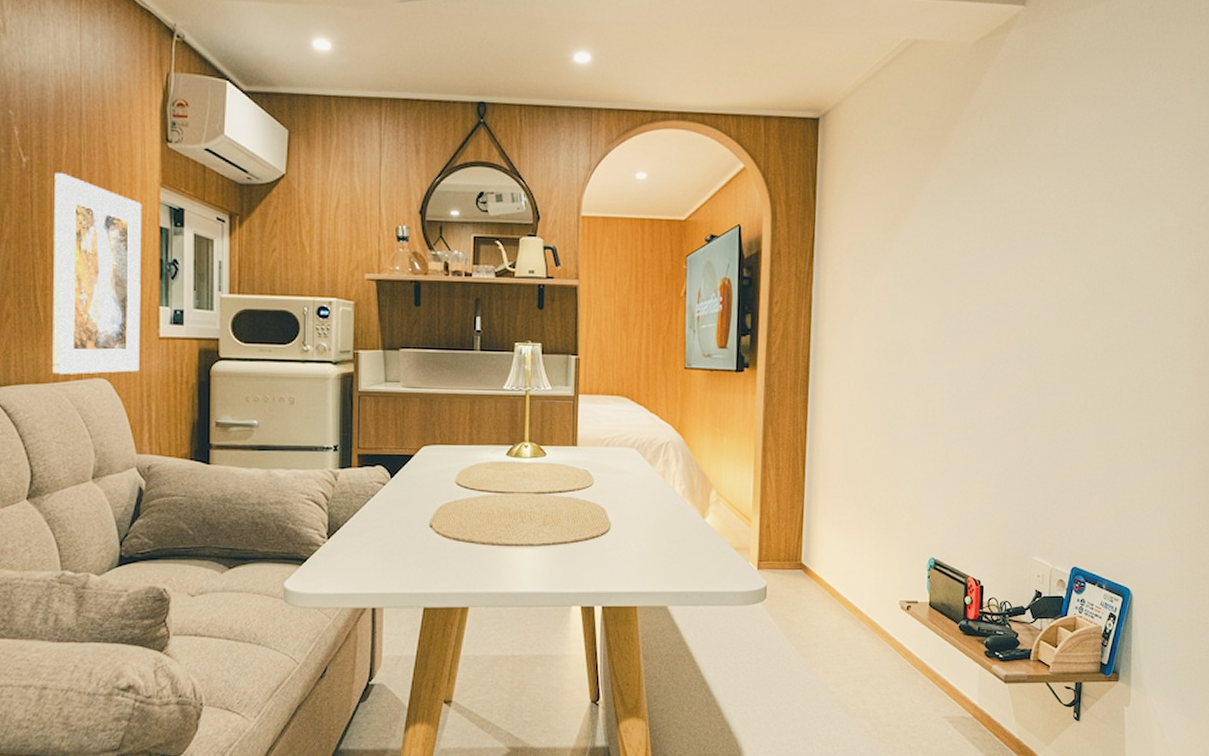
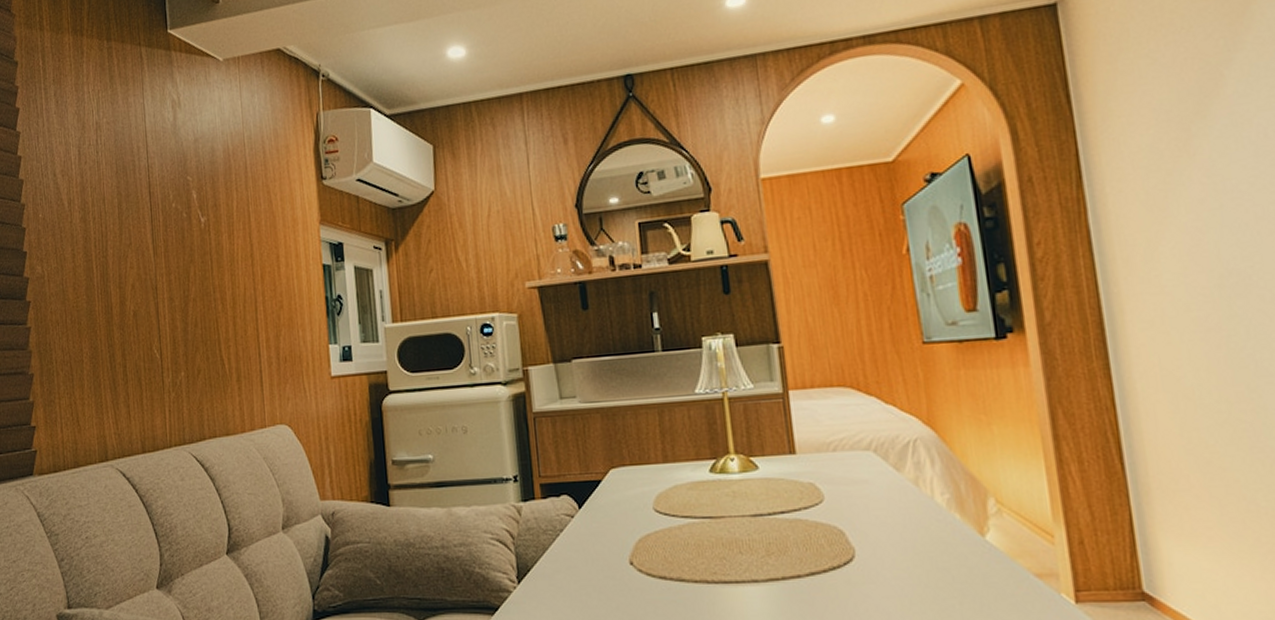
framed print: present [51,172,142,375] -> none [228,226,316,426]

